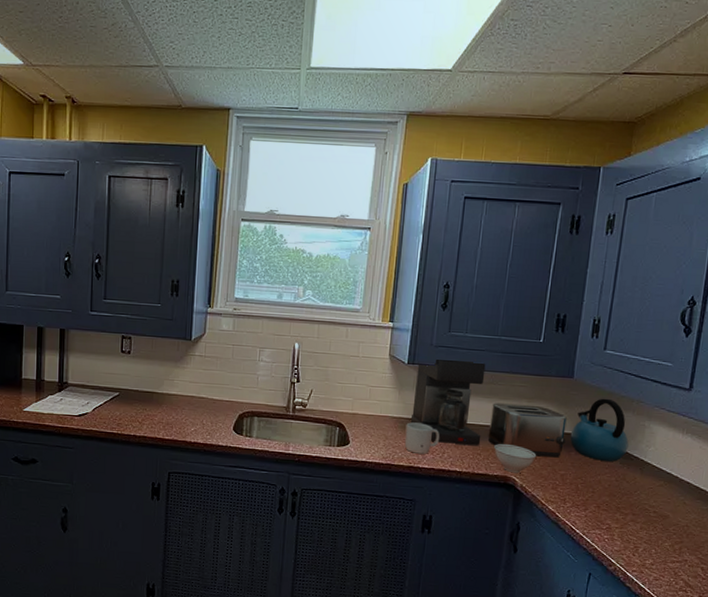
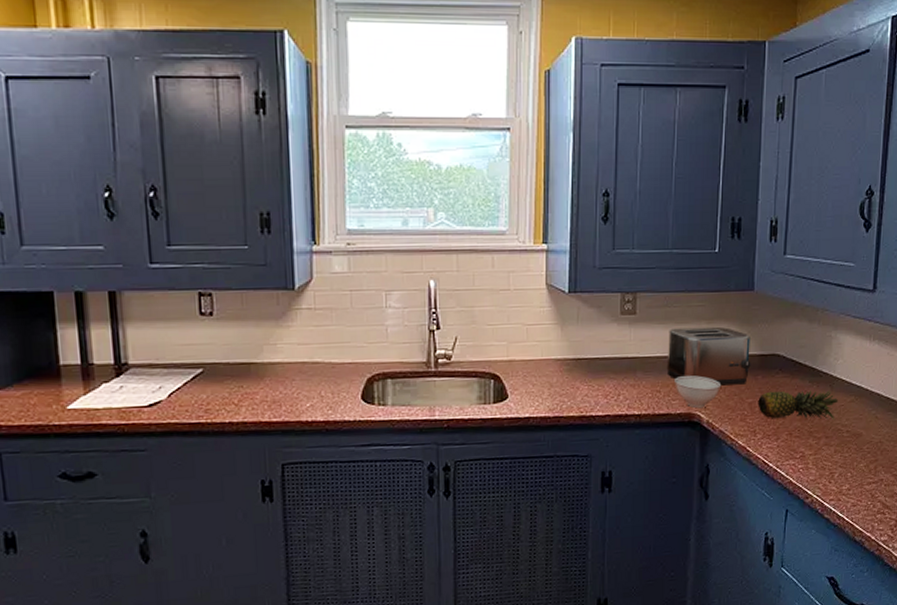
mug: present [404,422,440,454] -> none [573,362,612,400]
coffee maker: present [410,359,486,445] -> none [577,280,659,384]
fruit: none [569,467,648,500] -> present [758,390,839,421]
kettle: present [570,398,629,462] -> none [755,310,816,382]

